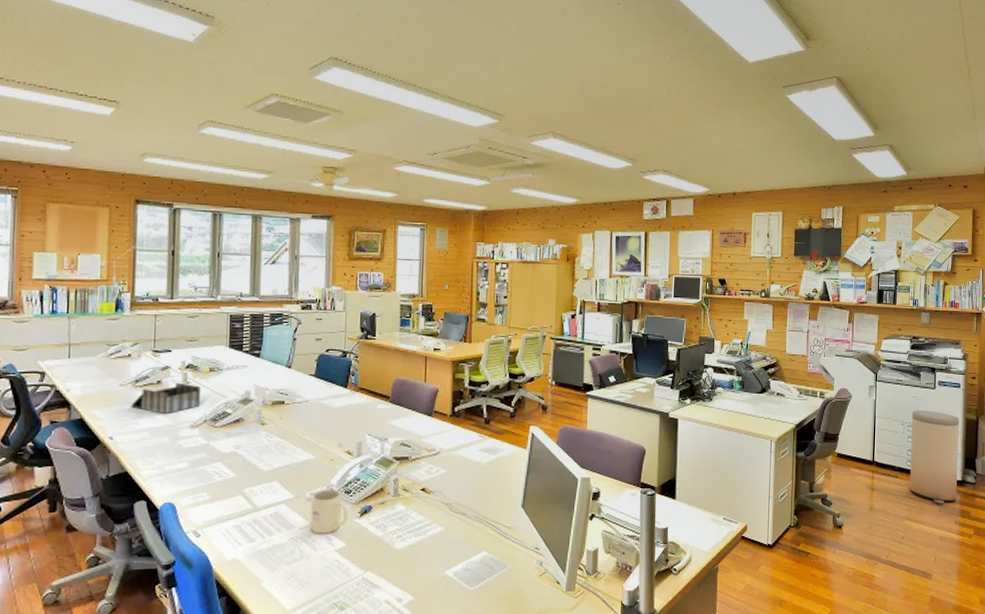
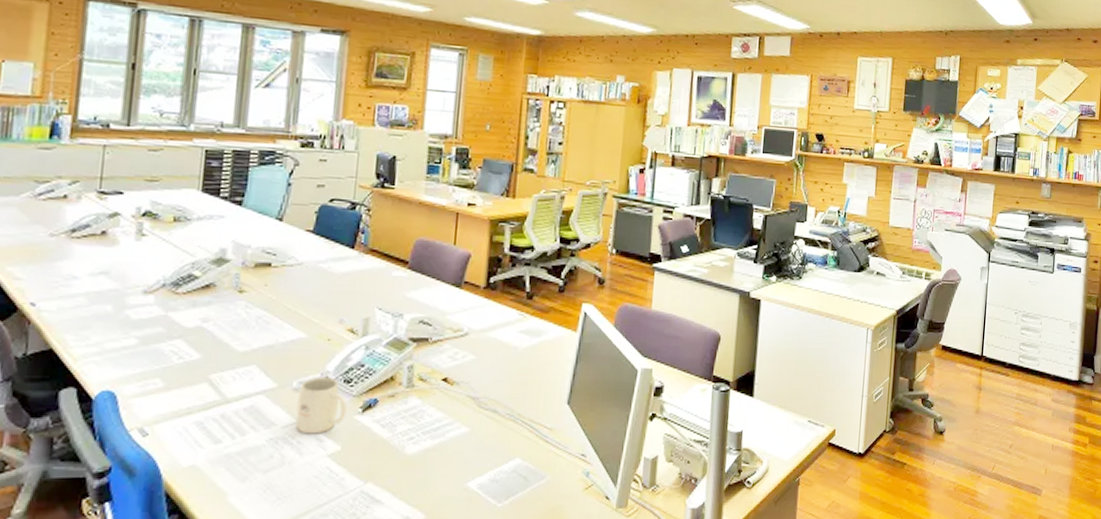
desk organizer: present [131,382,200,415] -> none [63,234,160,276]
pedal bin: present [910,411,959,504] -> none [1021,297,1079,407]

